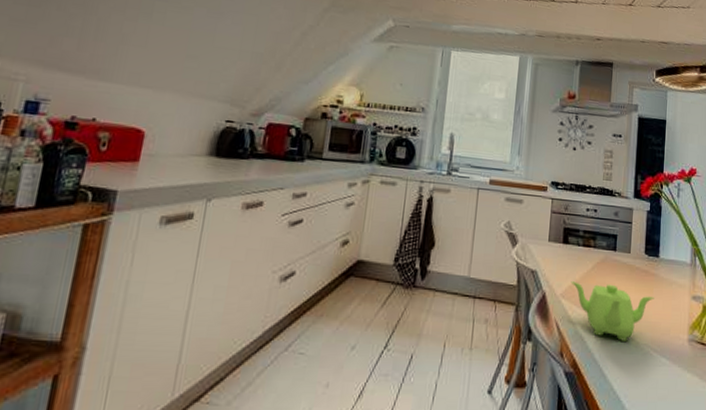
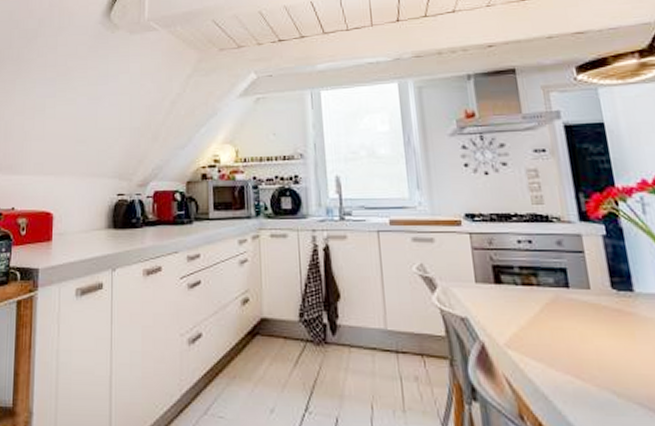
teapot: present [571,281,654,341] -> none [515,328,639,400]

